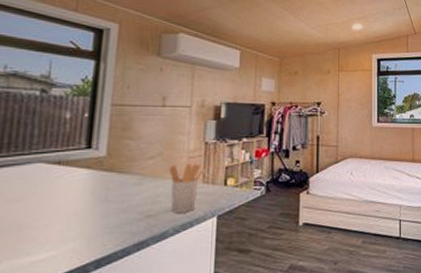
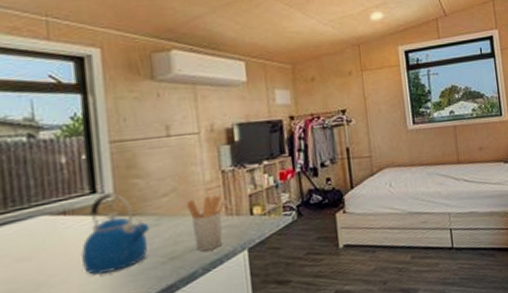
kettle: none [66,150,133,223] -> present [80,193,150,275]

